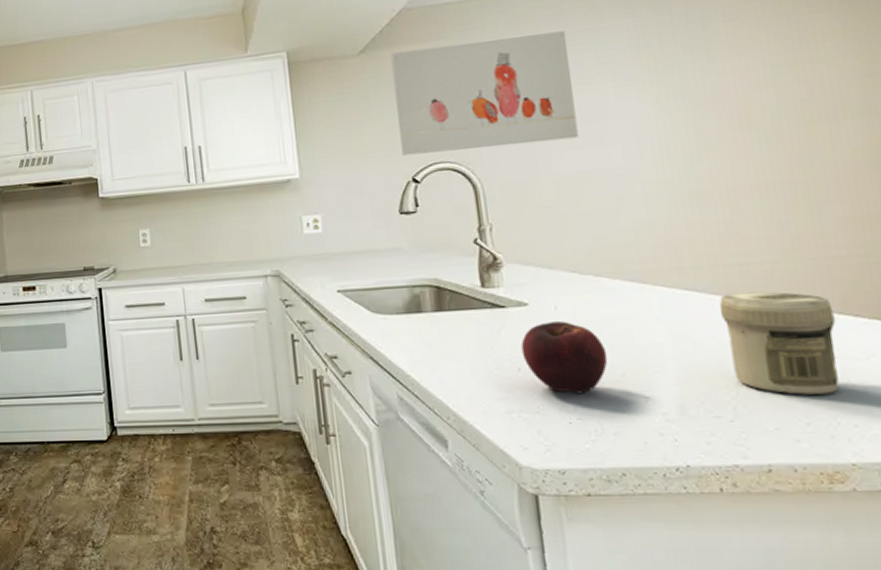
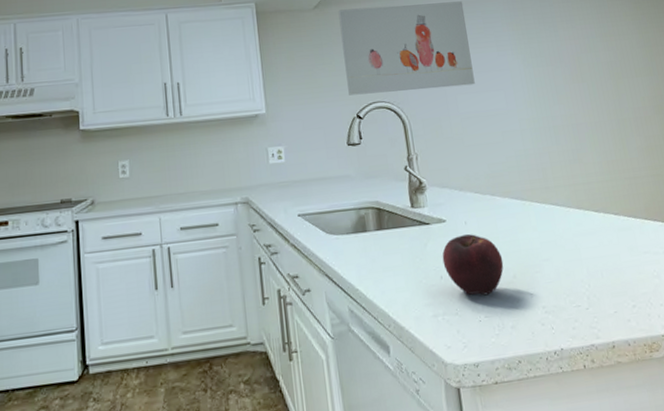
jar: present [719,291,839,395] -> none [573,204,650,284]

